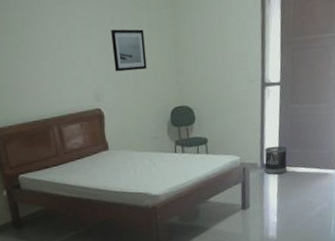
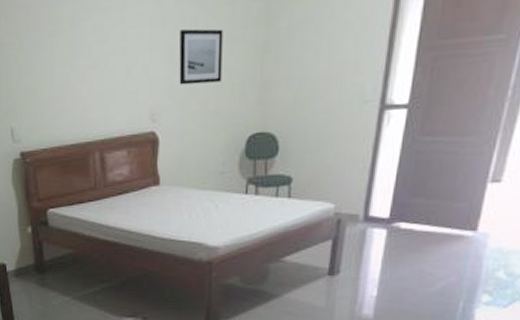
wastebasket: present [264,146,288,175] -> none [368,193,407,232]

